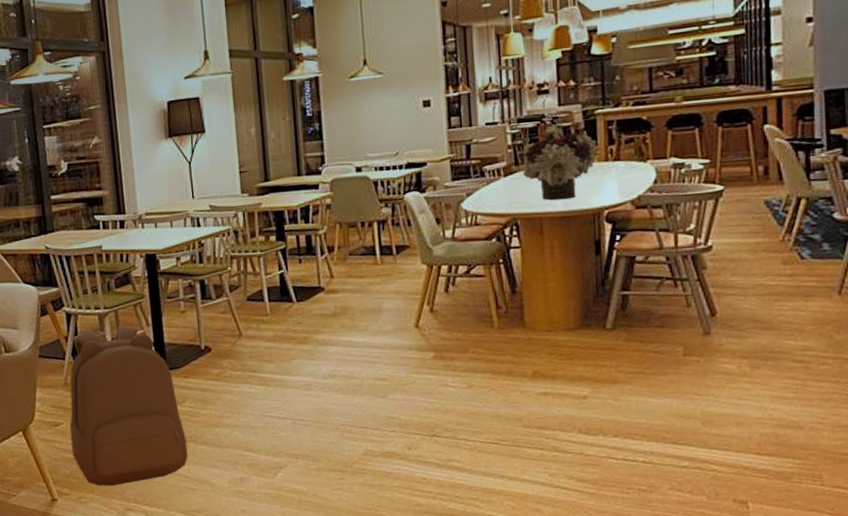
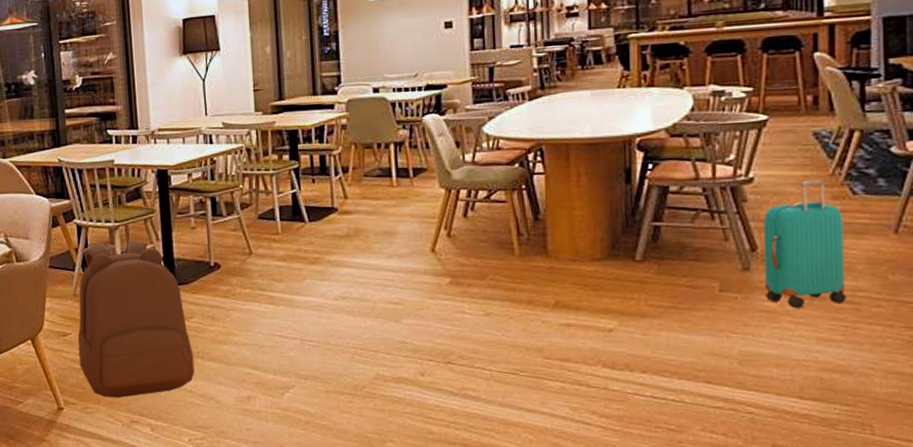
flower arrangement: present [518,124,597,200] -> none [544,47,630,126]
suitcase: none [721,245,797,369] -> present [763,179,846,308]

